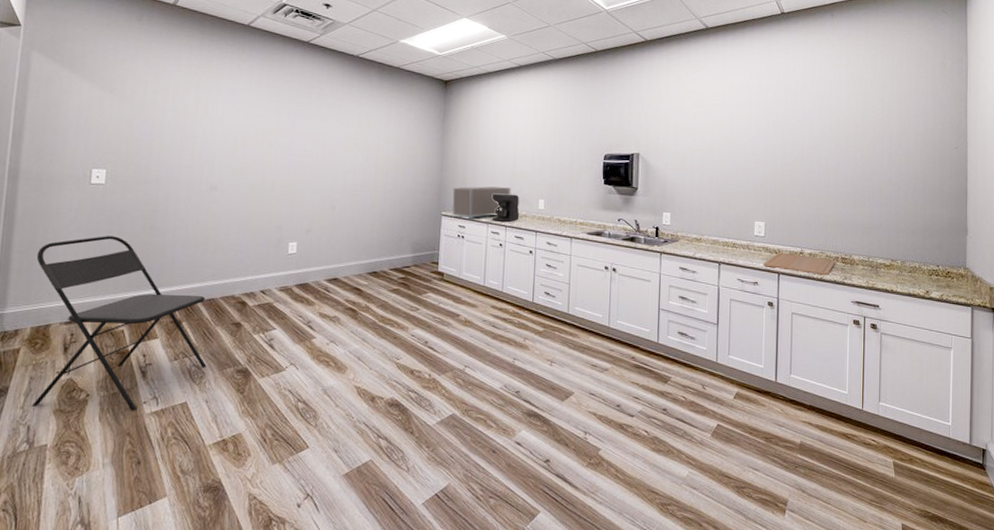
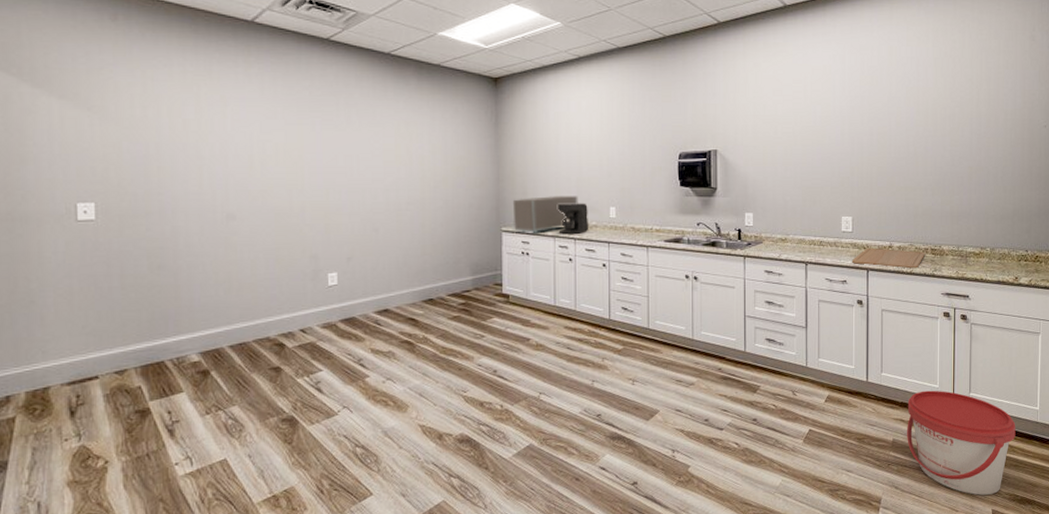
folding chair: present [32,236,207,410] -> none [20,280,245,481]
bucket: none [815,396,927,508] -> present [907,390,1016,495]

